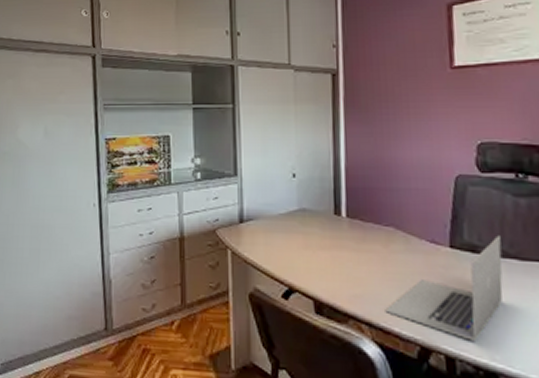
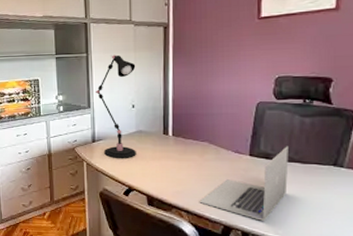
desk lamp: none [243,107,299,246] -> present [95,55,136,158]

